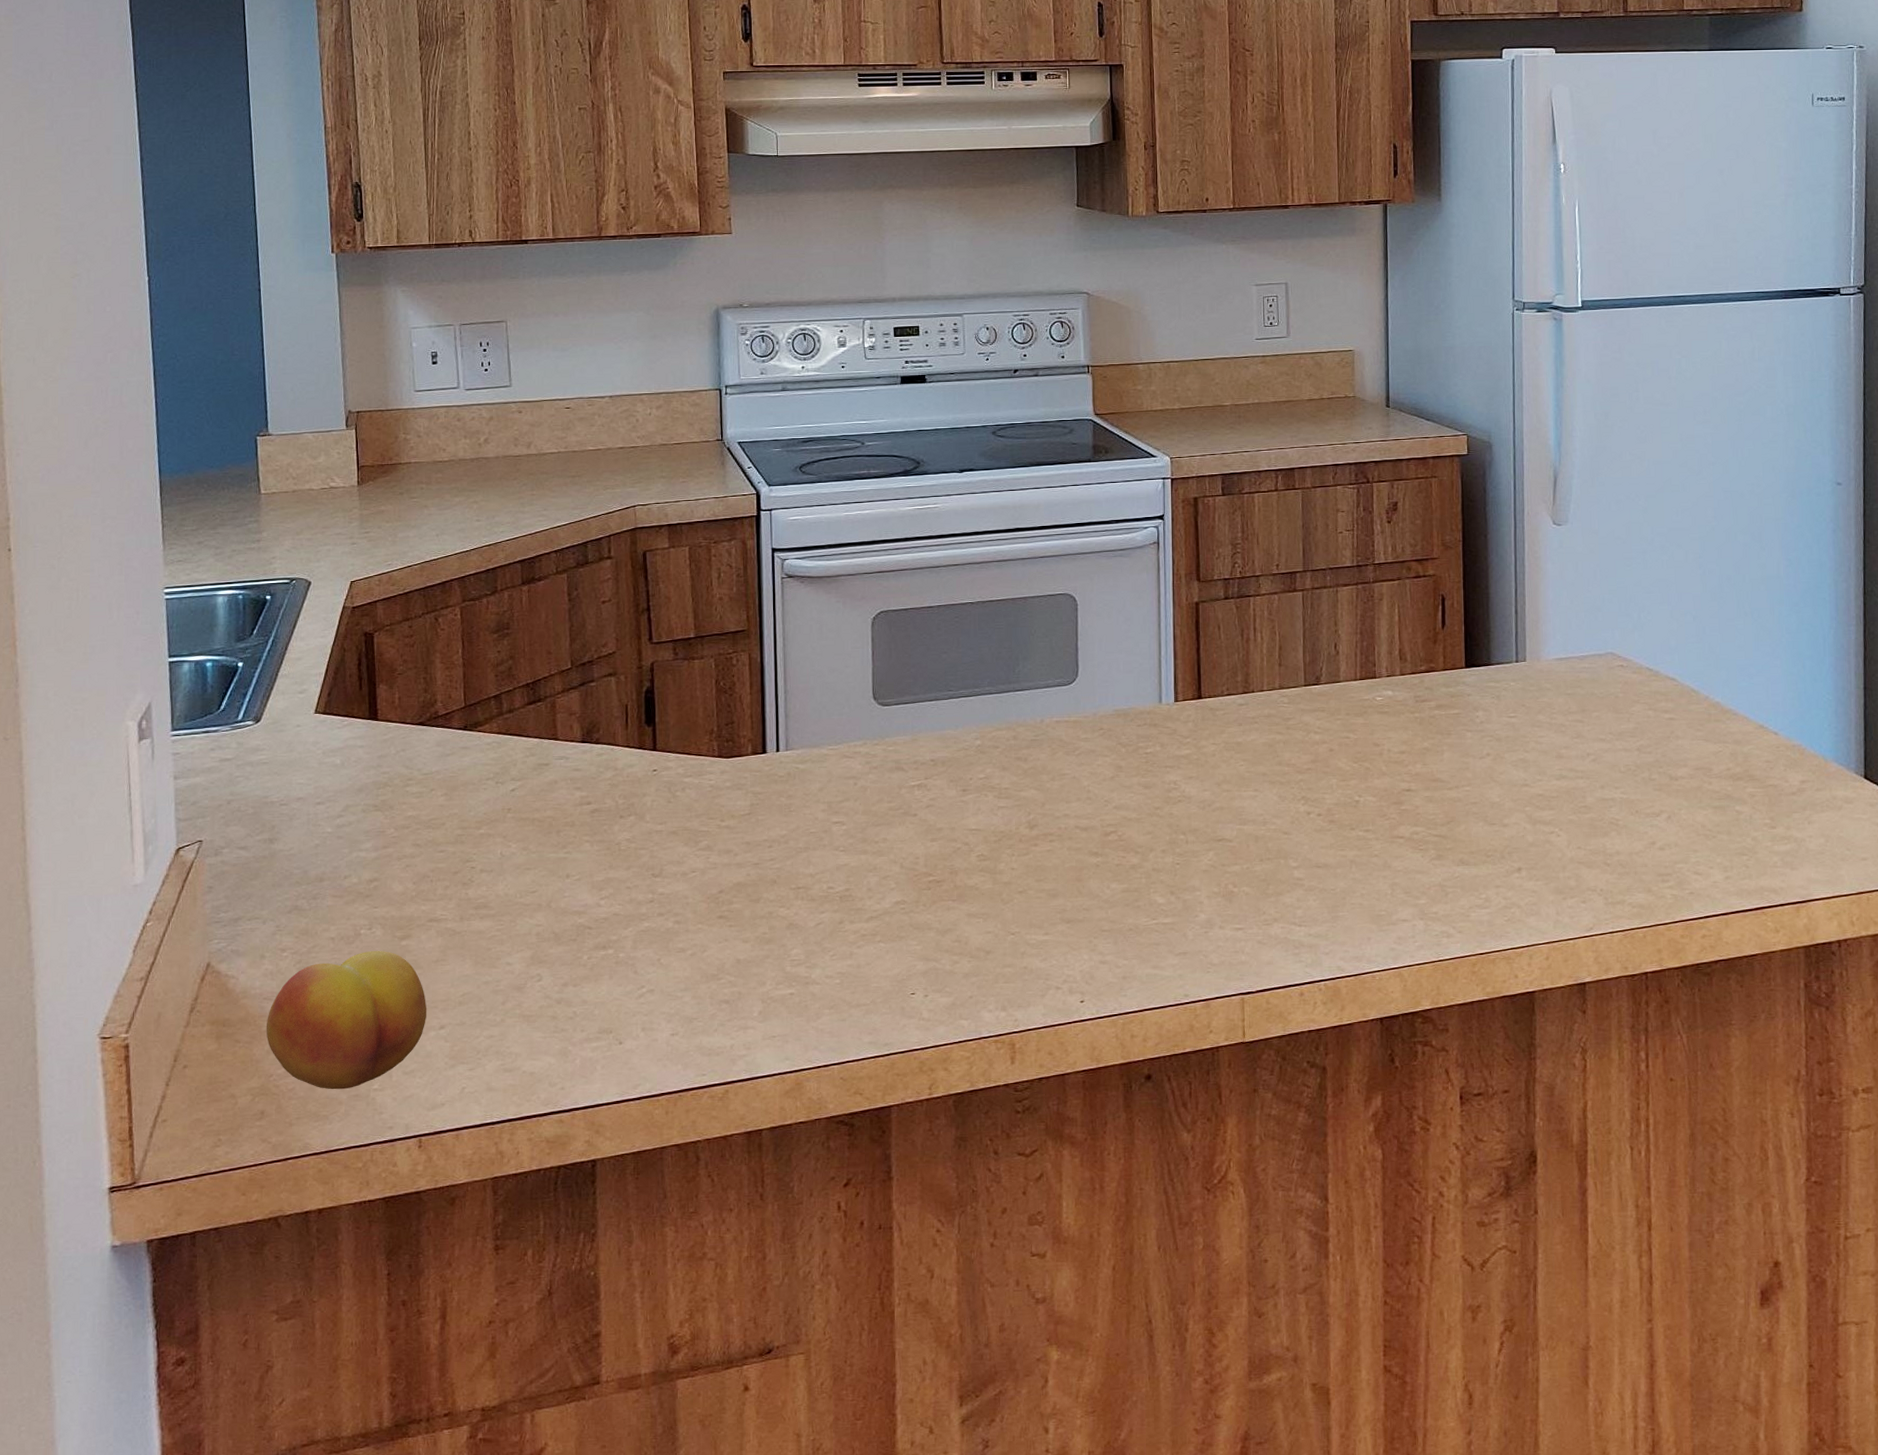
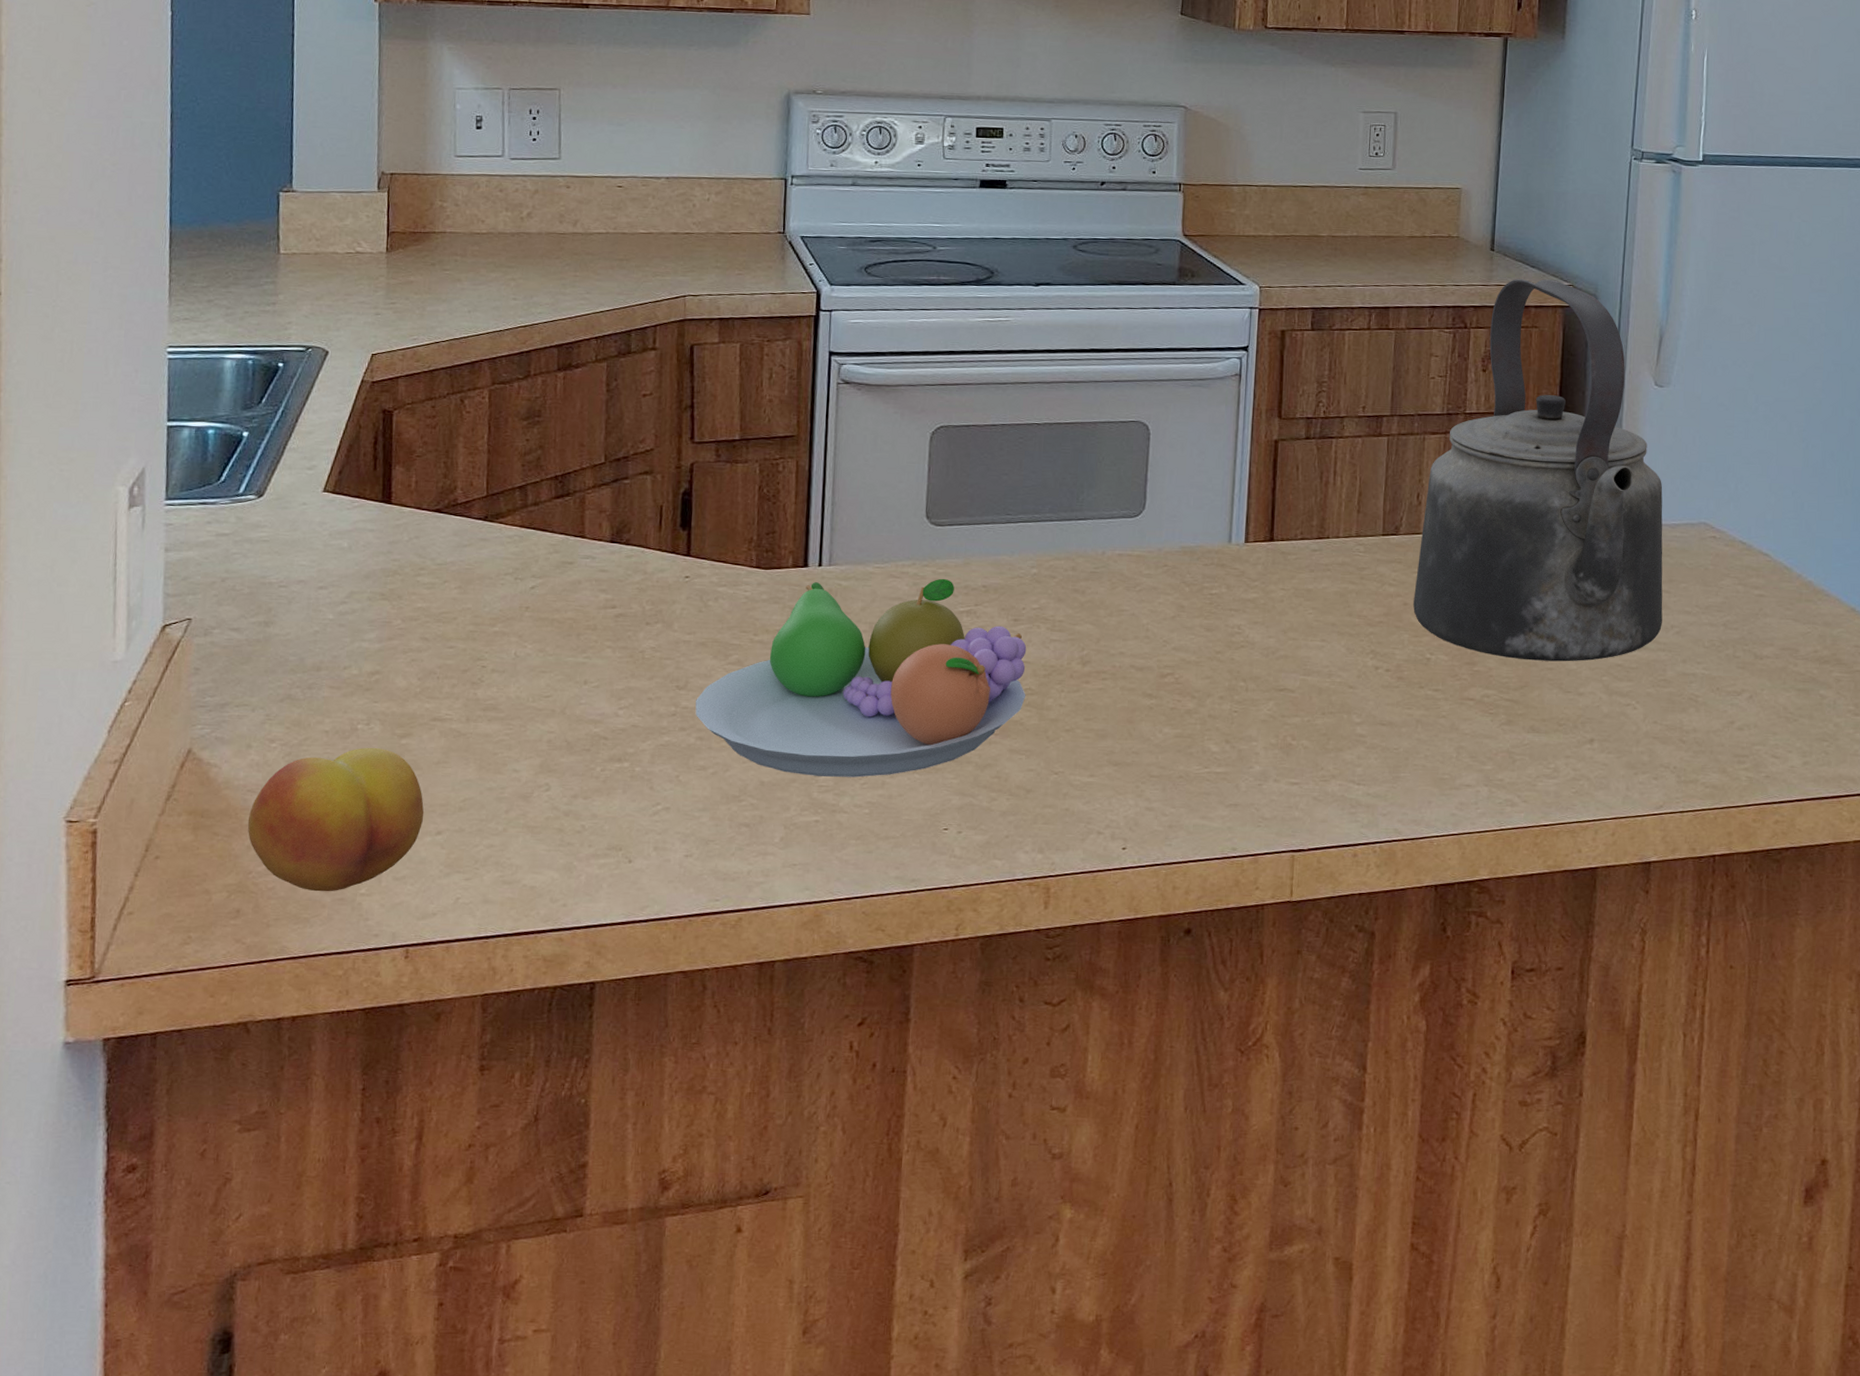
fruit bowl: none [671,755,979,951] -> present [695,578,1027,778]
kettle: none [1339,430,1578,796] -> present [1413,279,1663,662]

